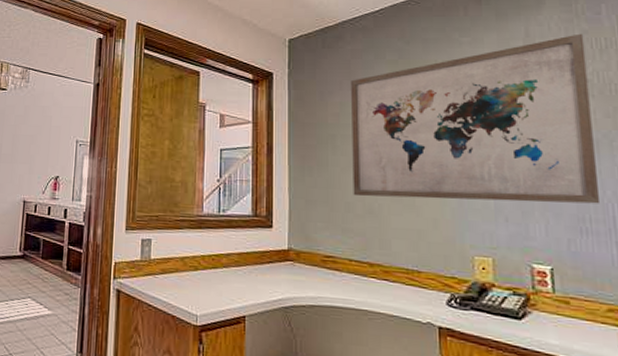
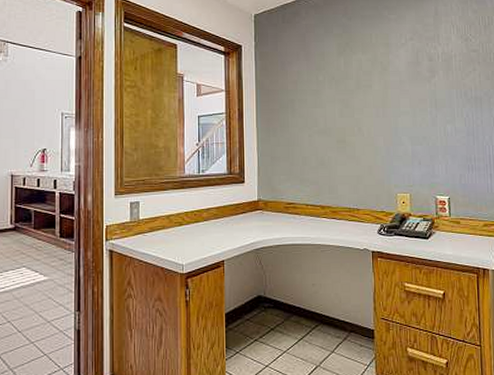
wall art: present [351,33,601,204] -> none [306,13,482,151]

